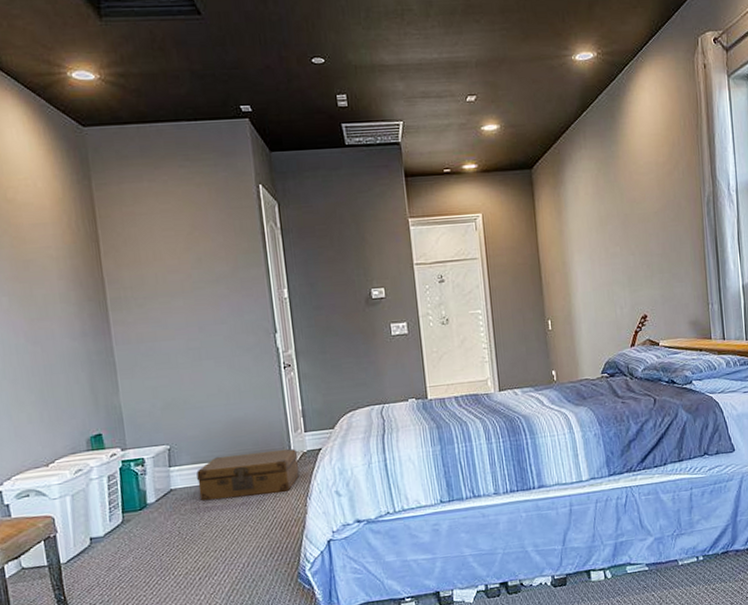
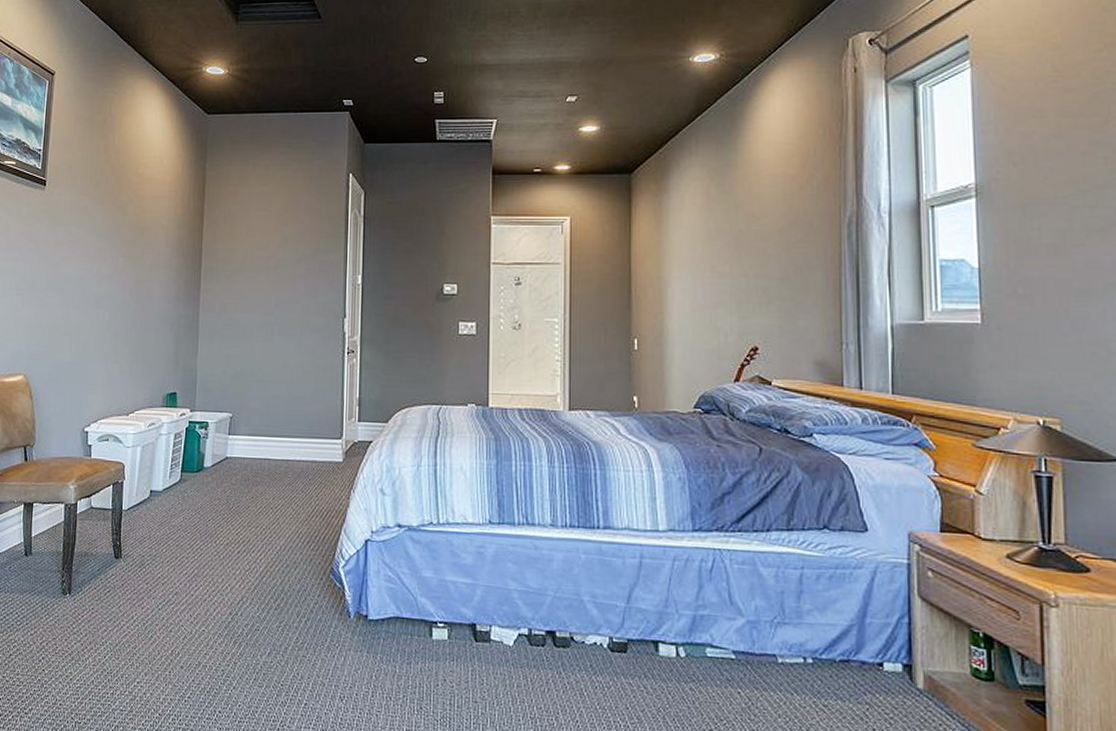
suitcase: present [196,449,299,502] -> none [251,432,347,481]

